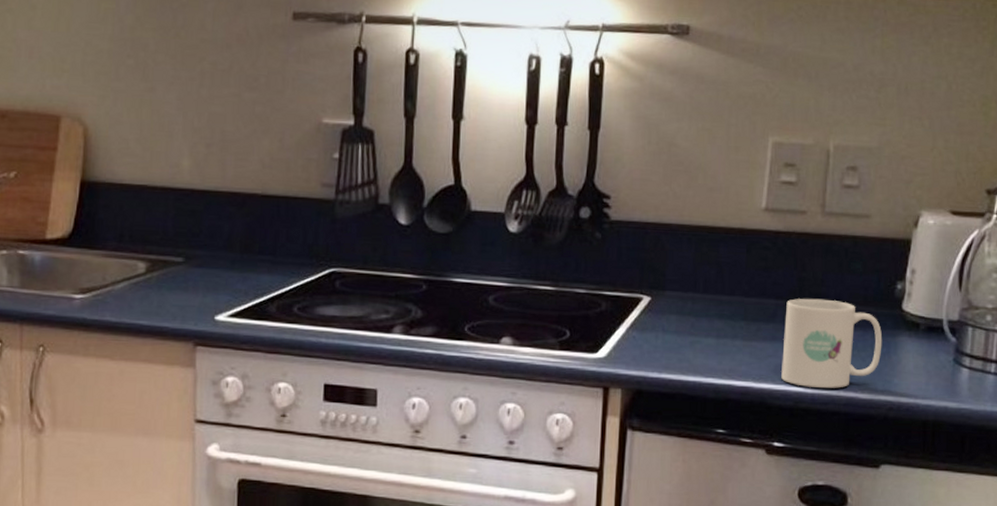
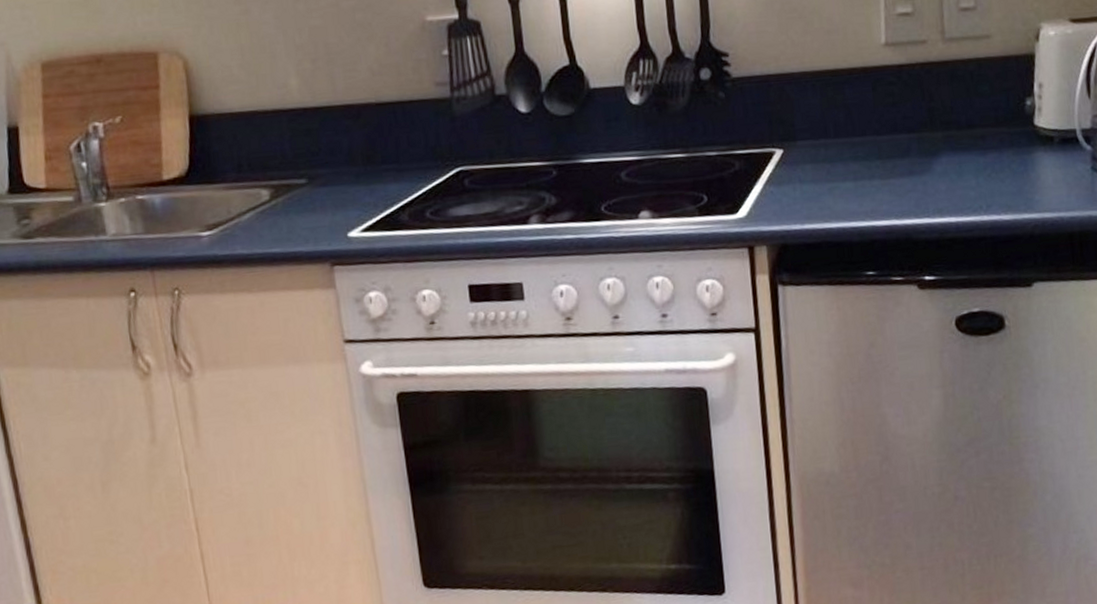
mug: present [781,298,883,388] -> none [919,126,1020,217]

